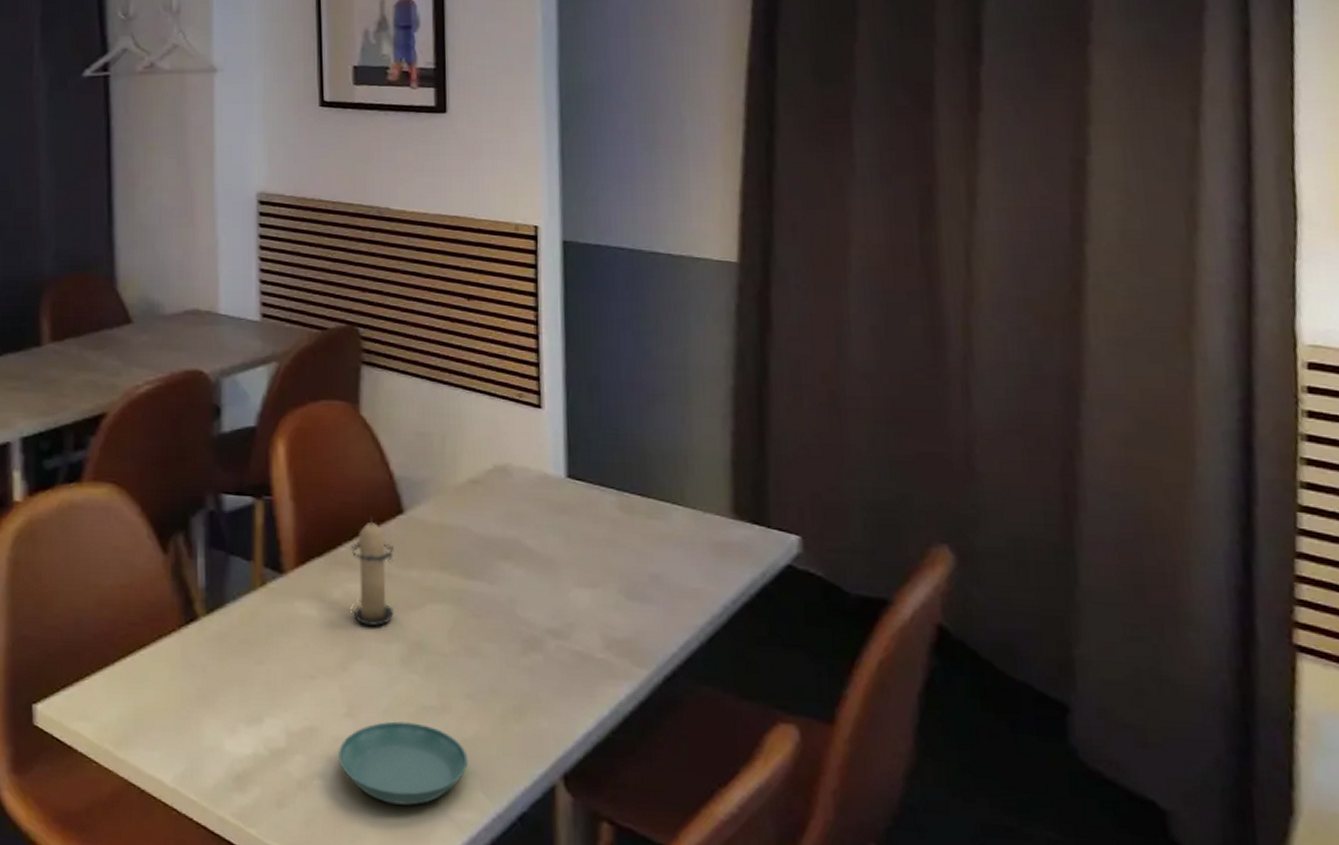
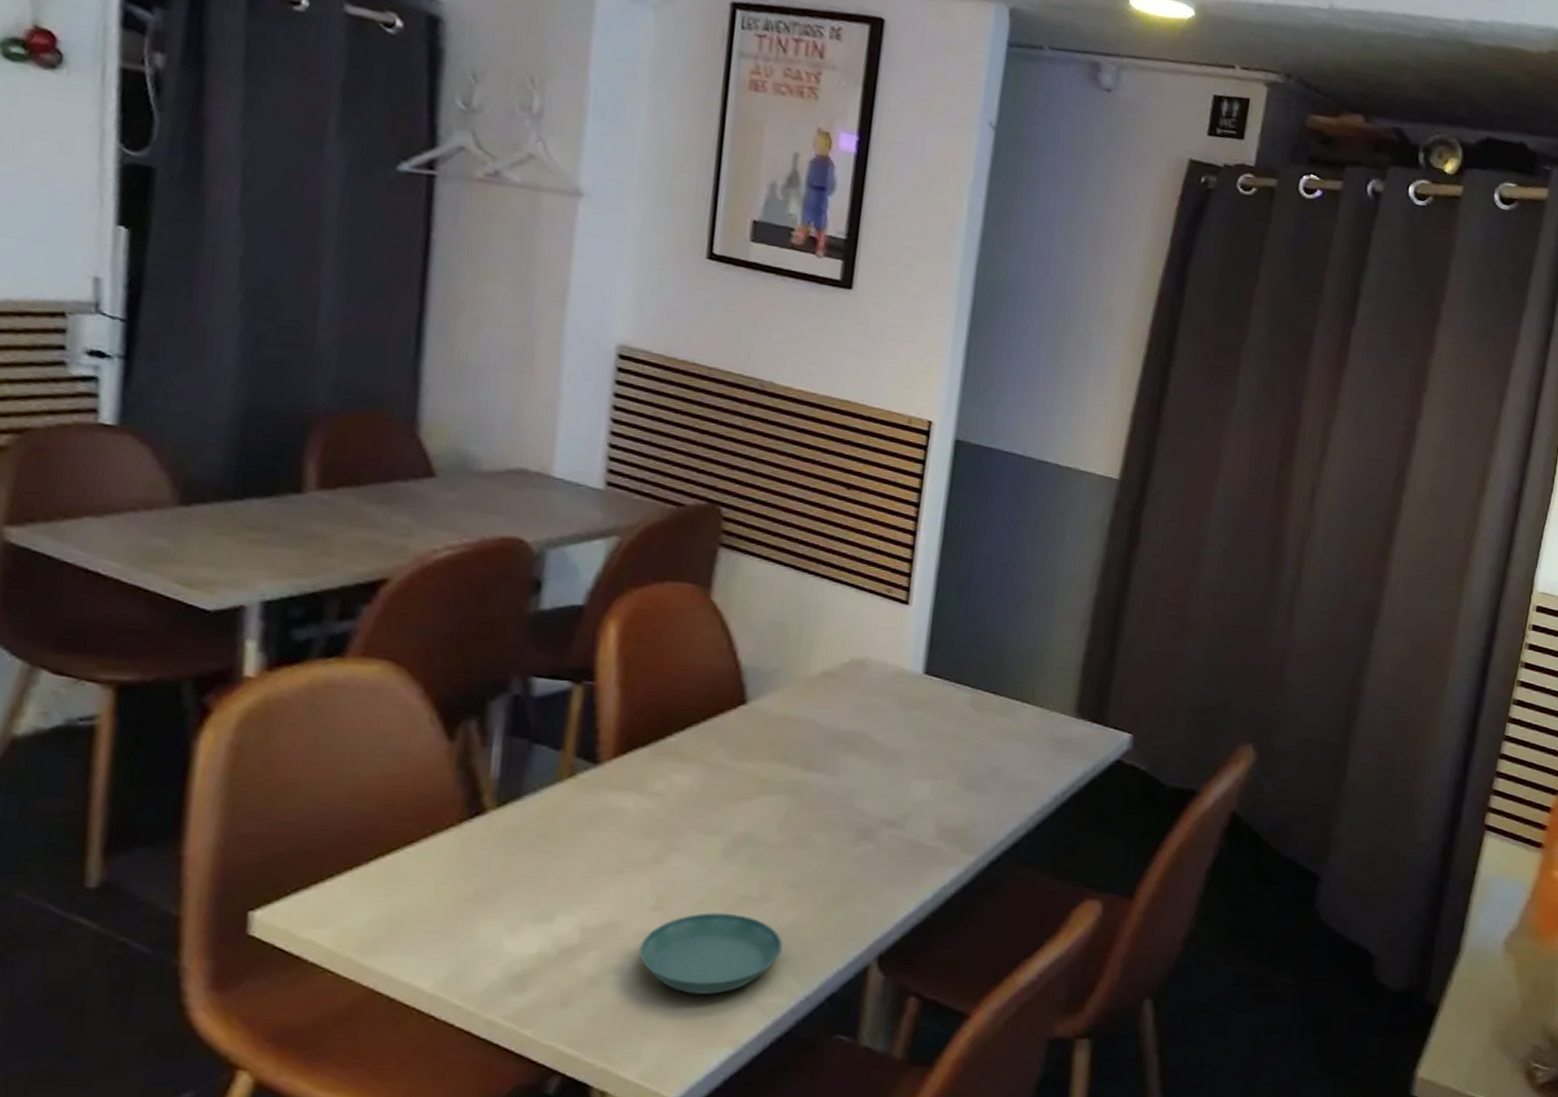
candle: present [351,516,395,626] -> none [675,705,731,818]

